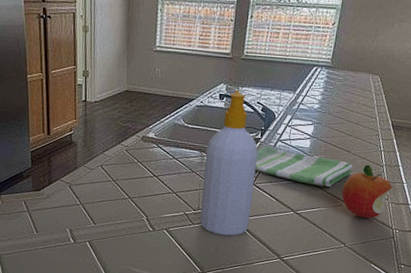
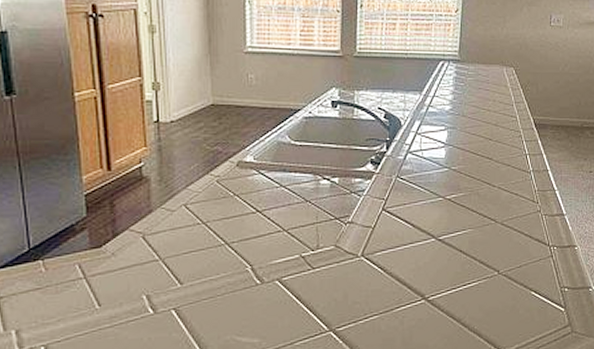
soap bottle: present [200,90,258,236] -> none [321,95,385,279]
dish towel: present [255,145,353,187] -> none [383,160,497,203]
fruit: present [341,164,392,219] -> none [488,172,543,237]

